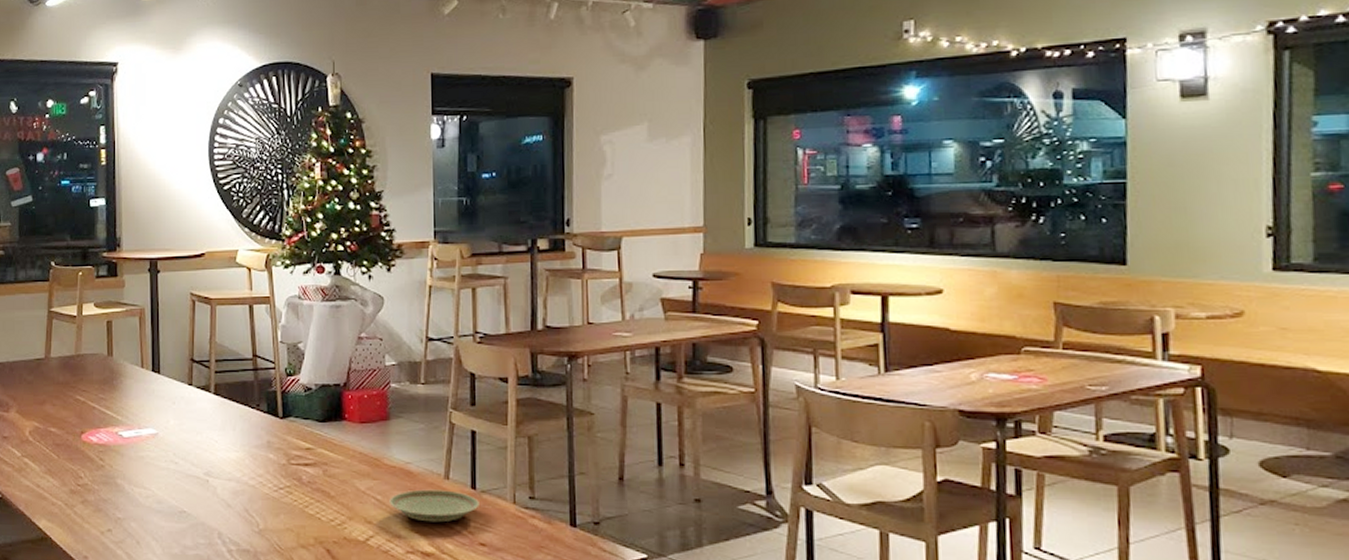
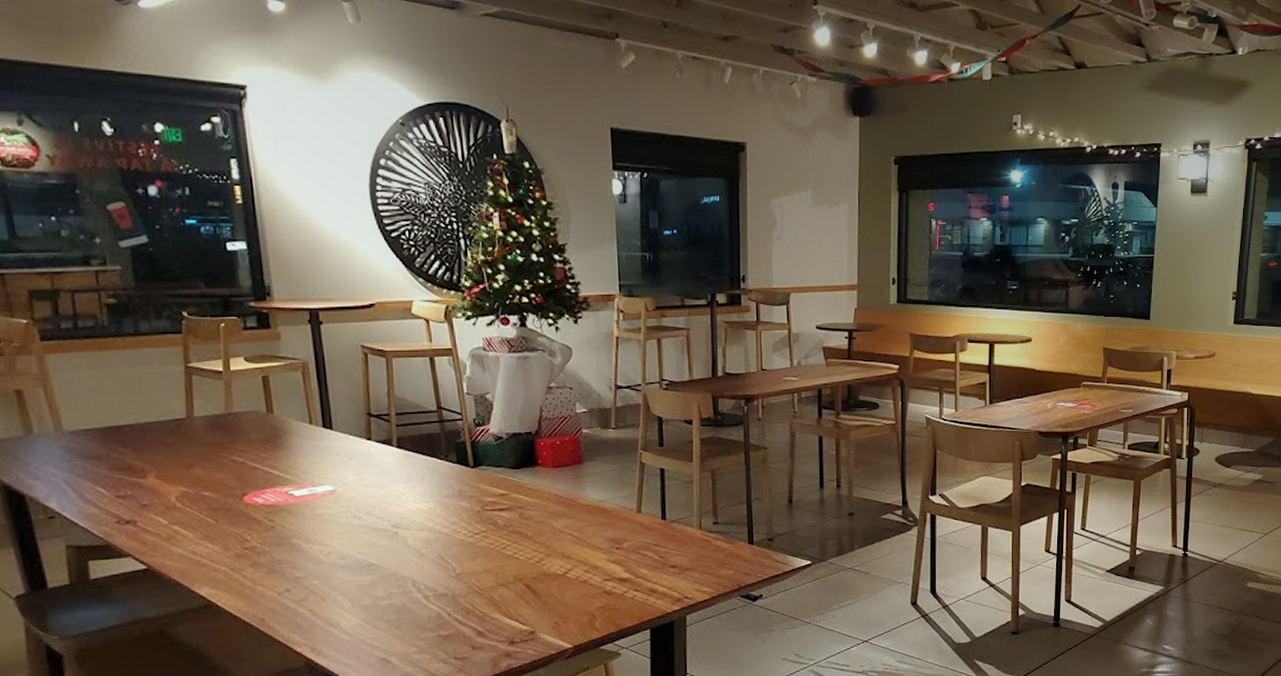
plate: present [389,489,479,523] -> none [586,522,669,552]

